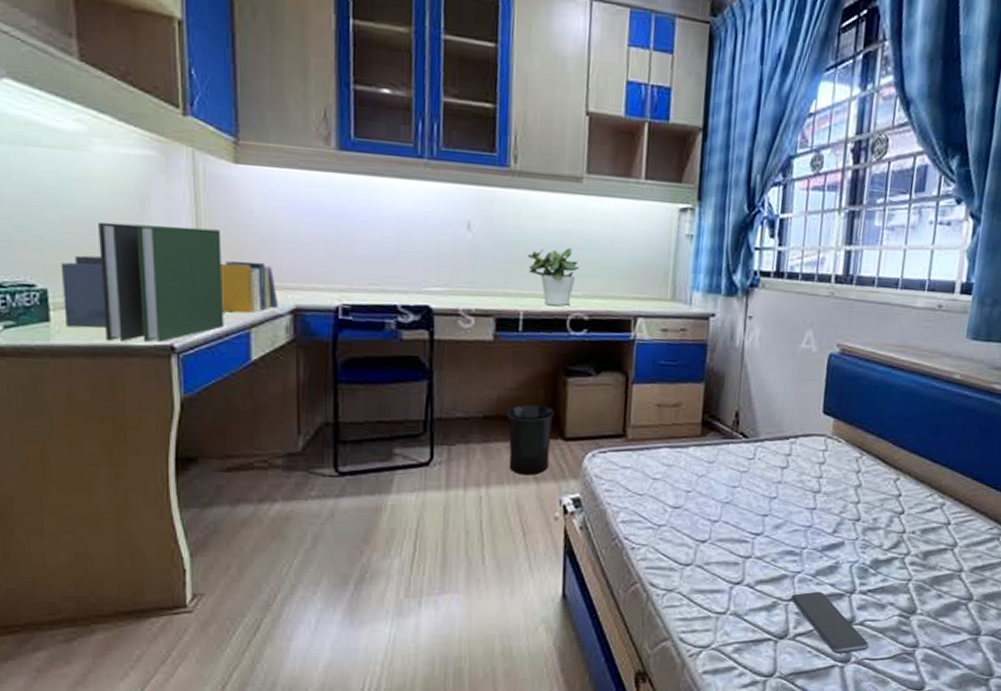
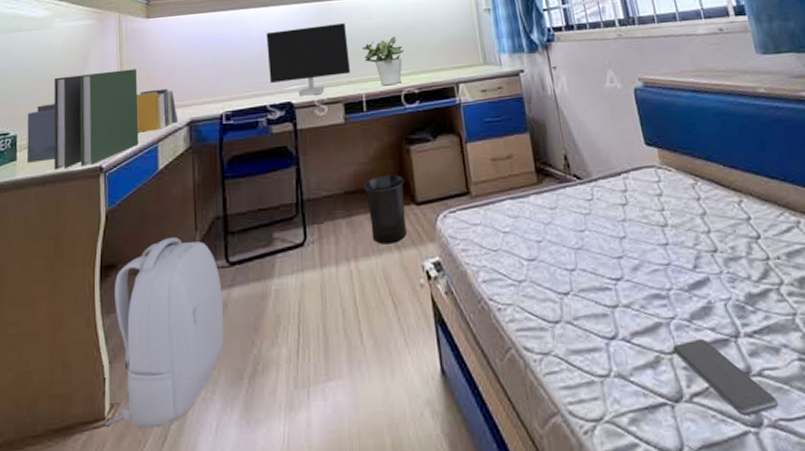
backpack: none [185,438,330,619] -> present [103,237,224,429]
monitor: none [403,213,511,303] -> present [266,23,351,96]

